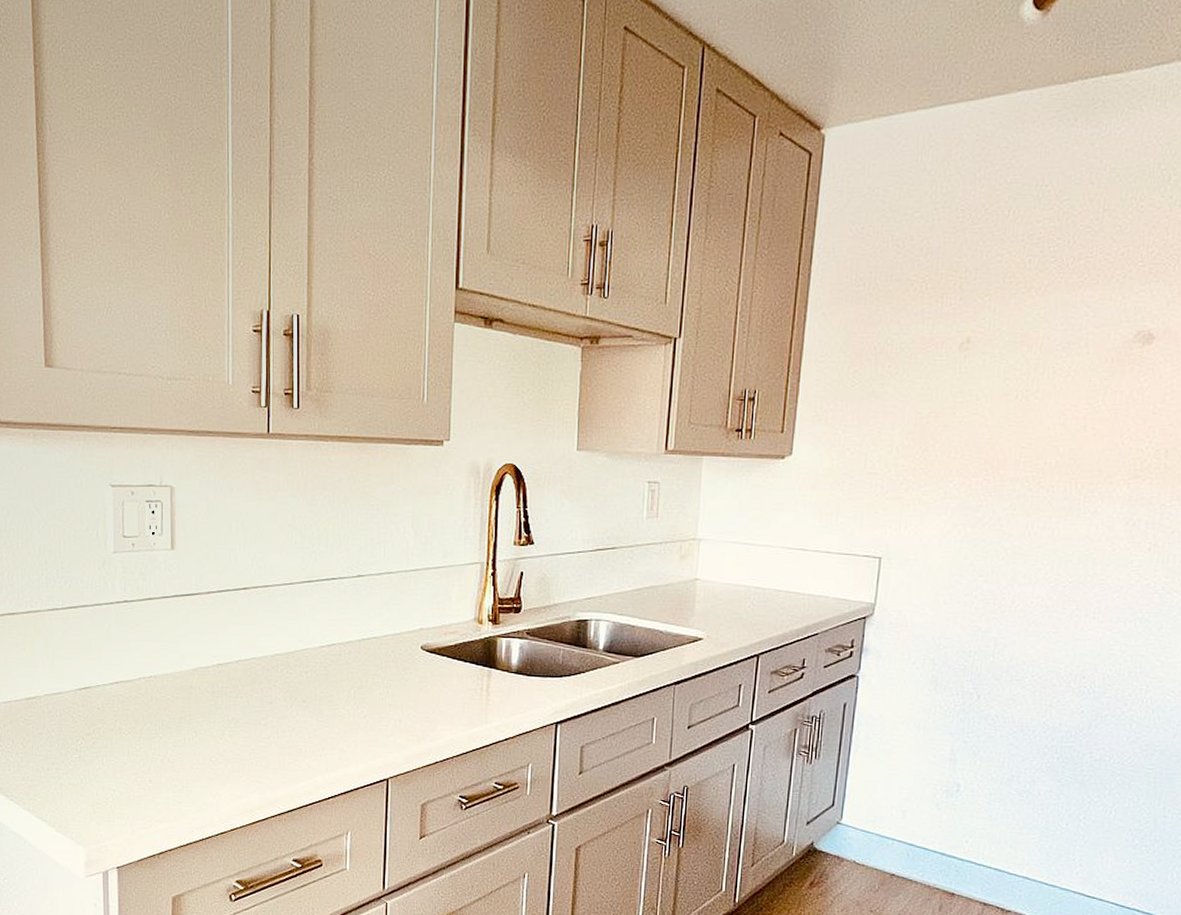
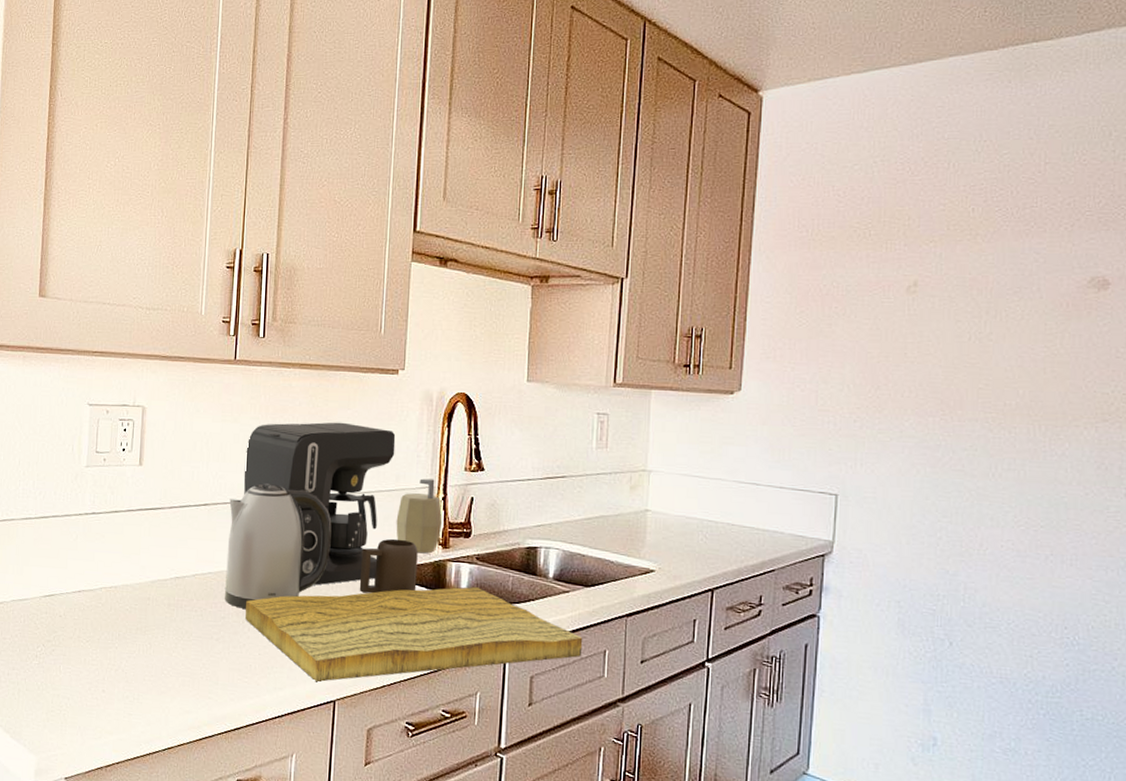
kettle: none [270,564,378,693] -> present [224,483,332,609]
coffee maker: none [284,498,442,667] -> present [243,422,396,585]
cutting board: none [293,661,632,762] -> present [245,586,583,683]
mug: none [409,616,468,673] -> present [359,538,418,594]
soap dispenser: none [444,554,492,630] -> present [396,478,442,554]

